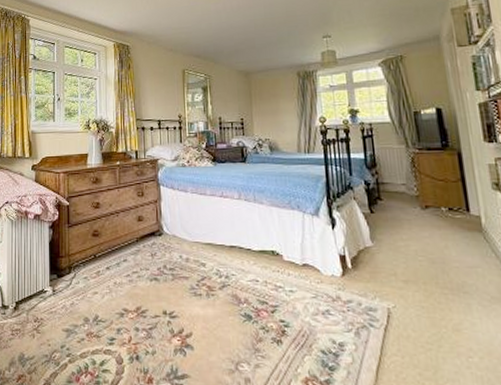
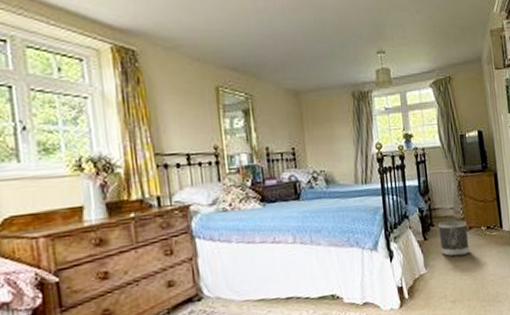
wastebasket: none [386,197,427,234] -> present [437,220,470,257]

